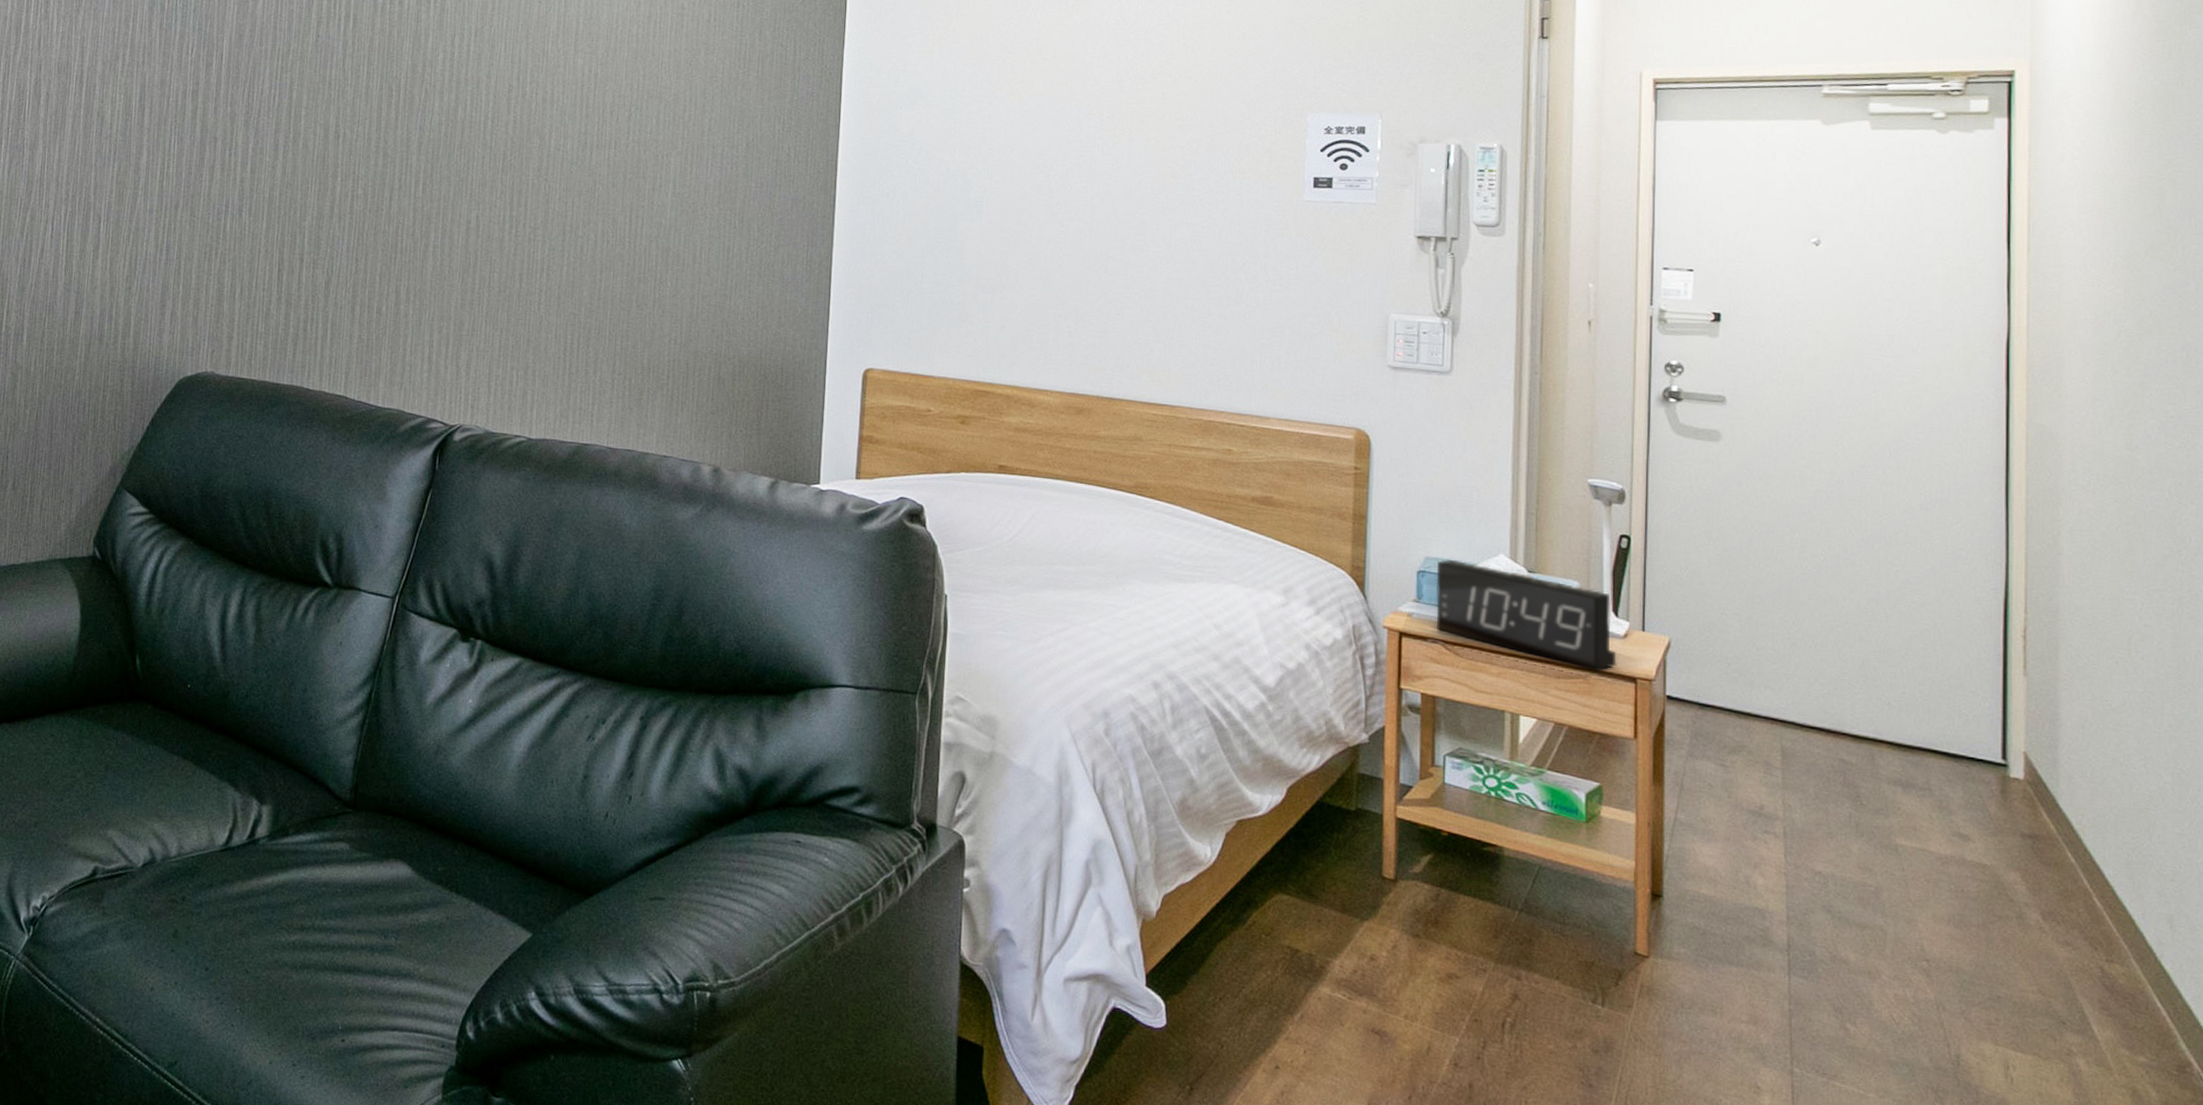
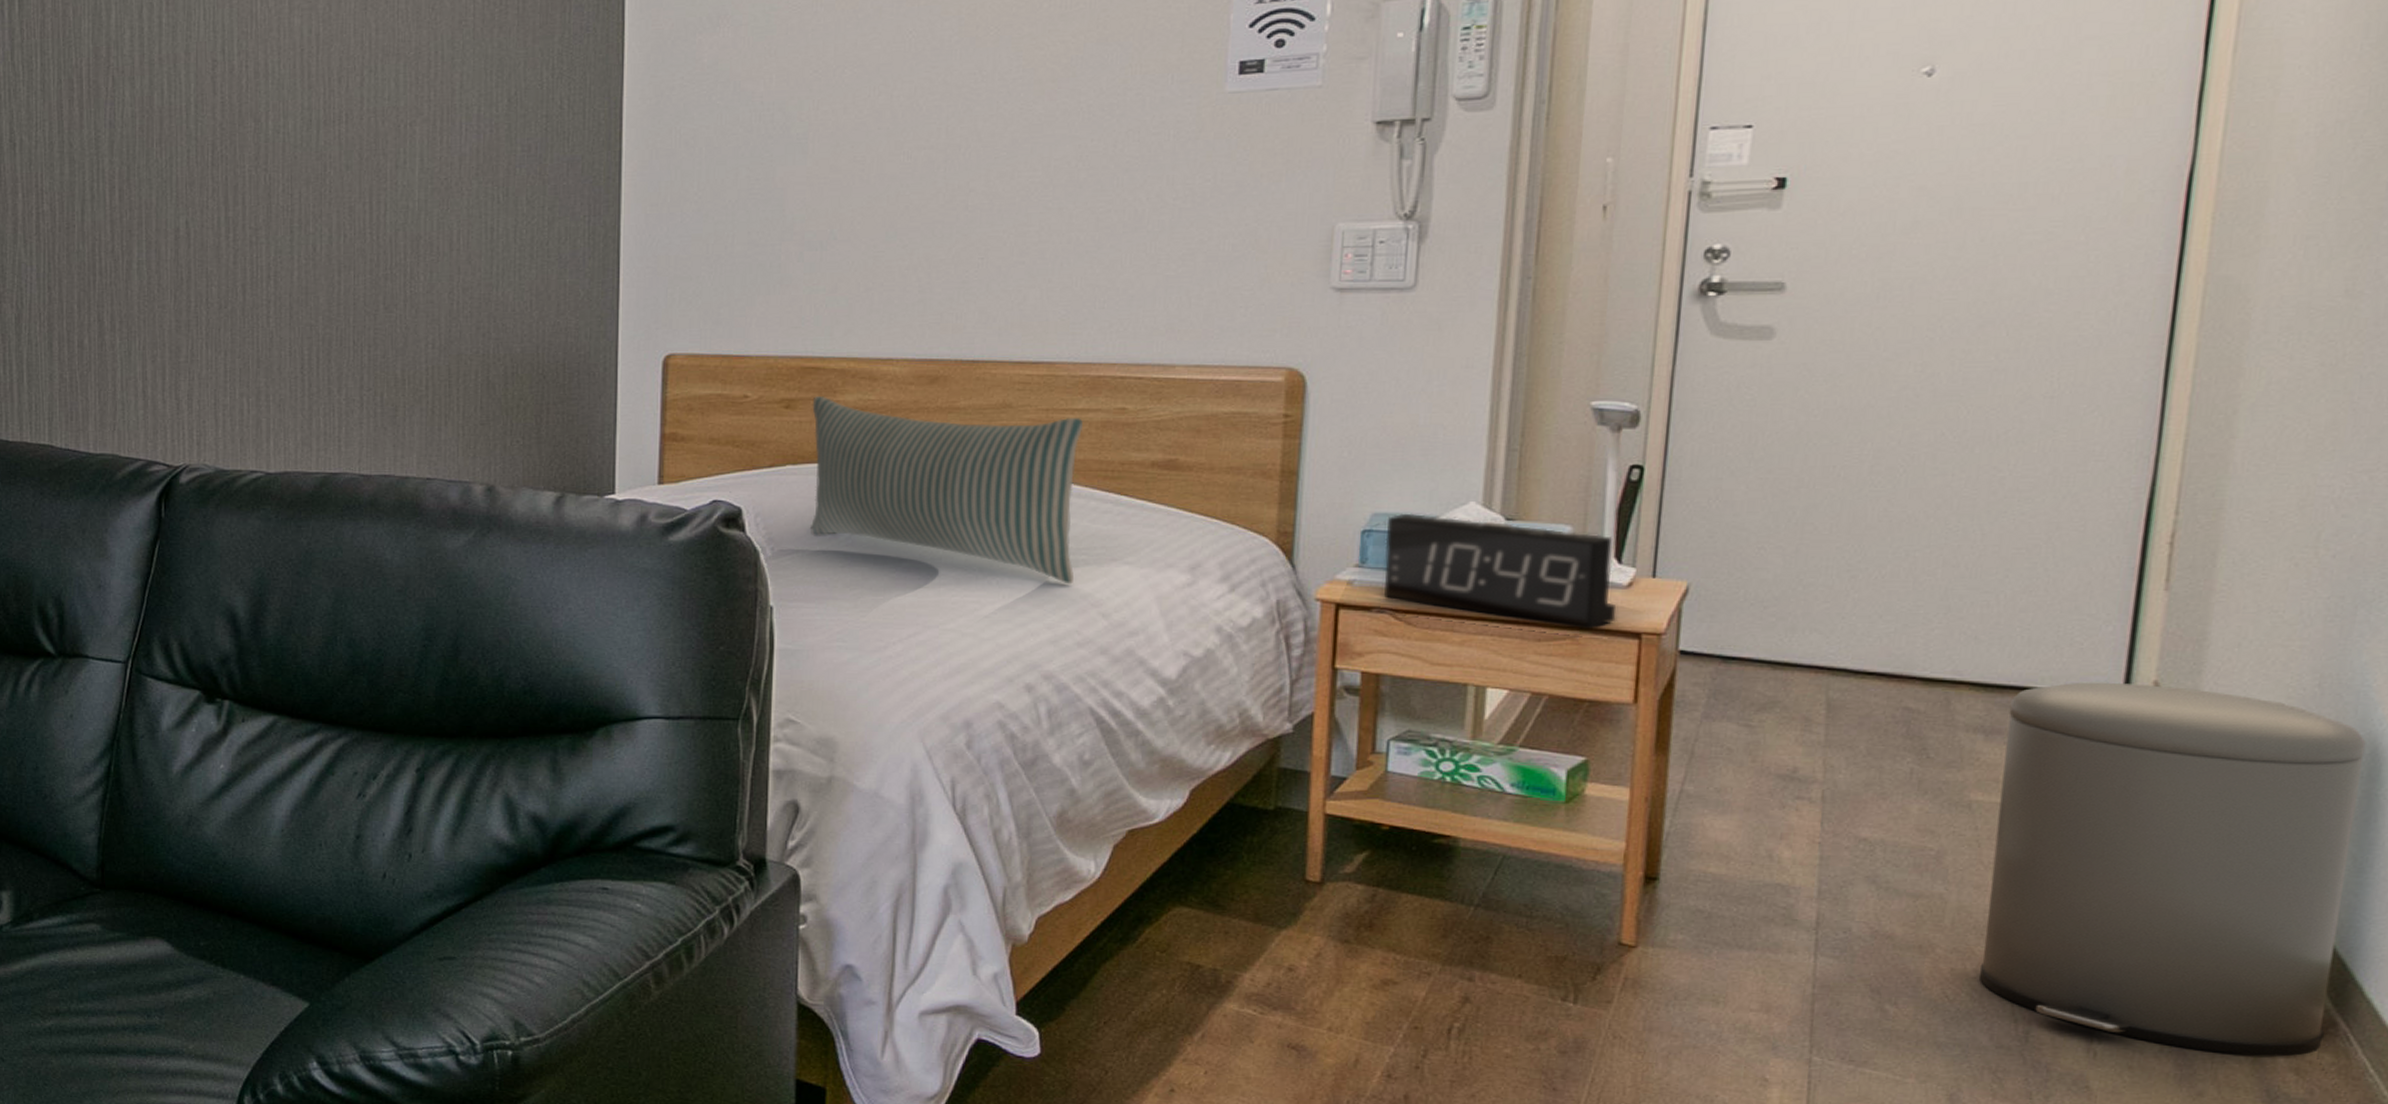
pillow: none [979,416,1199,597] -> present [811,396,1084,585]
pedal bin: none [1916,748,2184,1092] -> present [1979,682,2366,1057]

